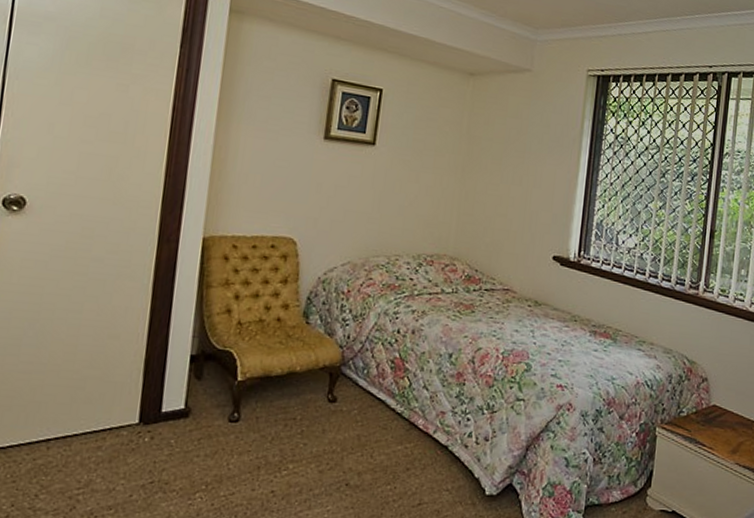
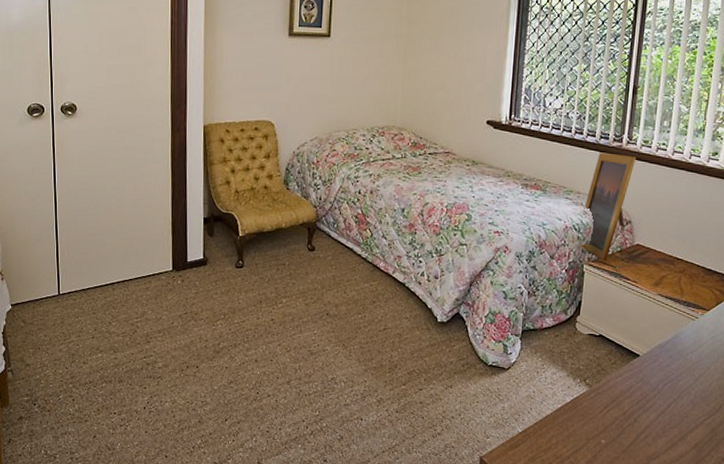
picture frame: none [649,299,714,425] -> present [577,152,637,262]

